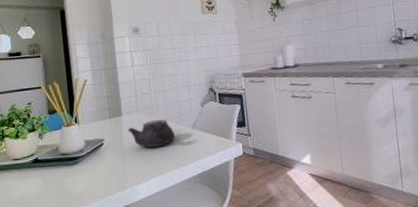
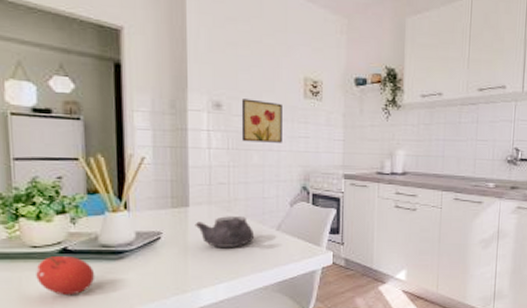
fruit: none [18,165,59,197] -> present [36,256,95,296]
wall art: none [153,21,189,57] -> present [241,98,282,143]

